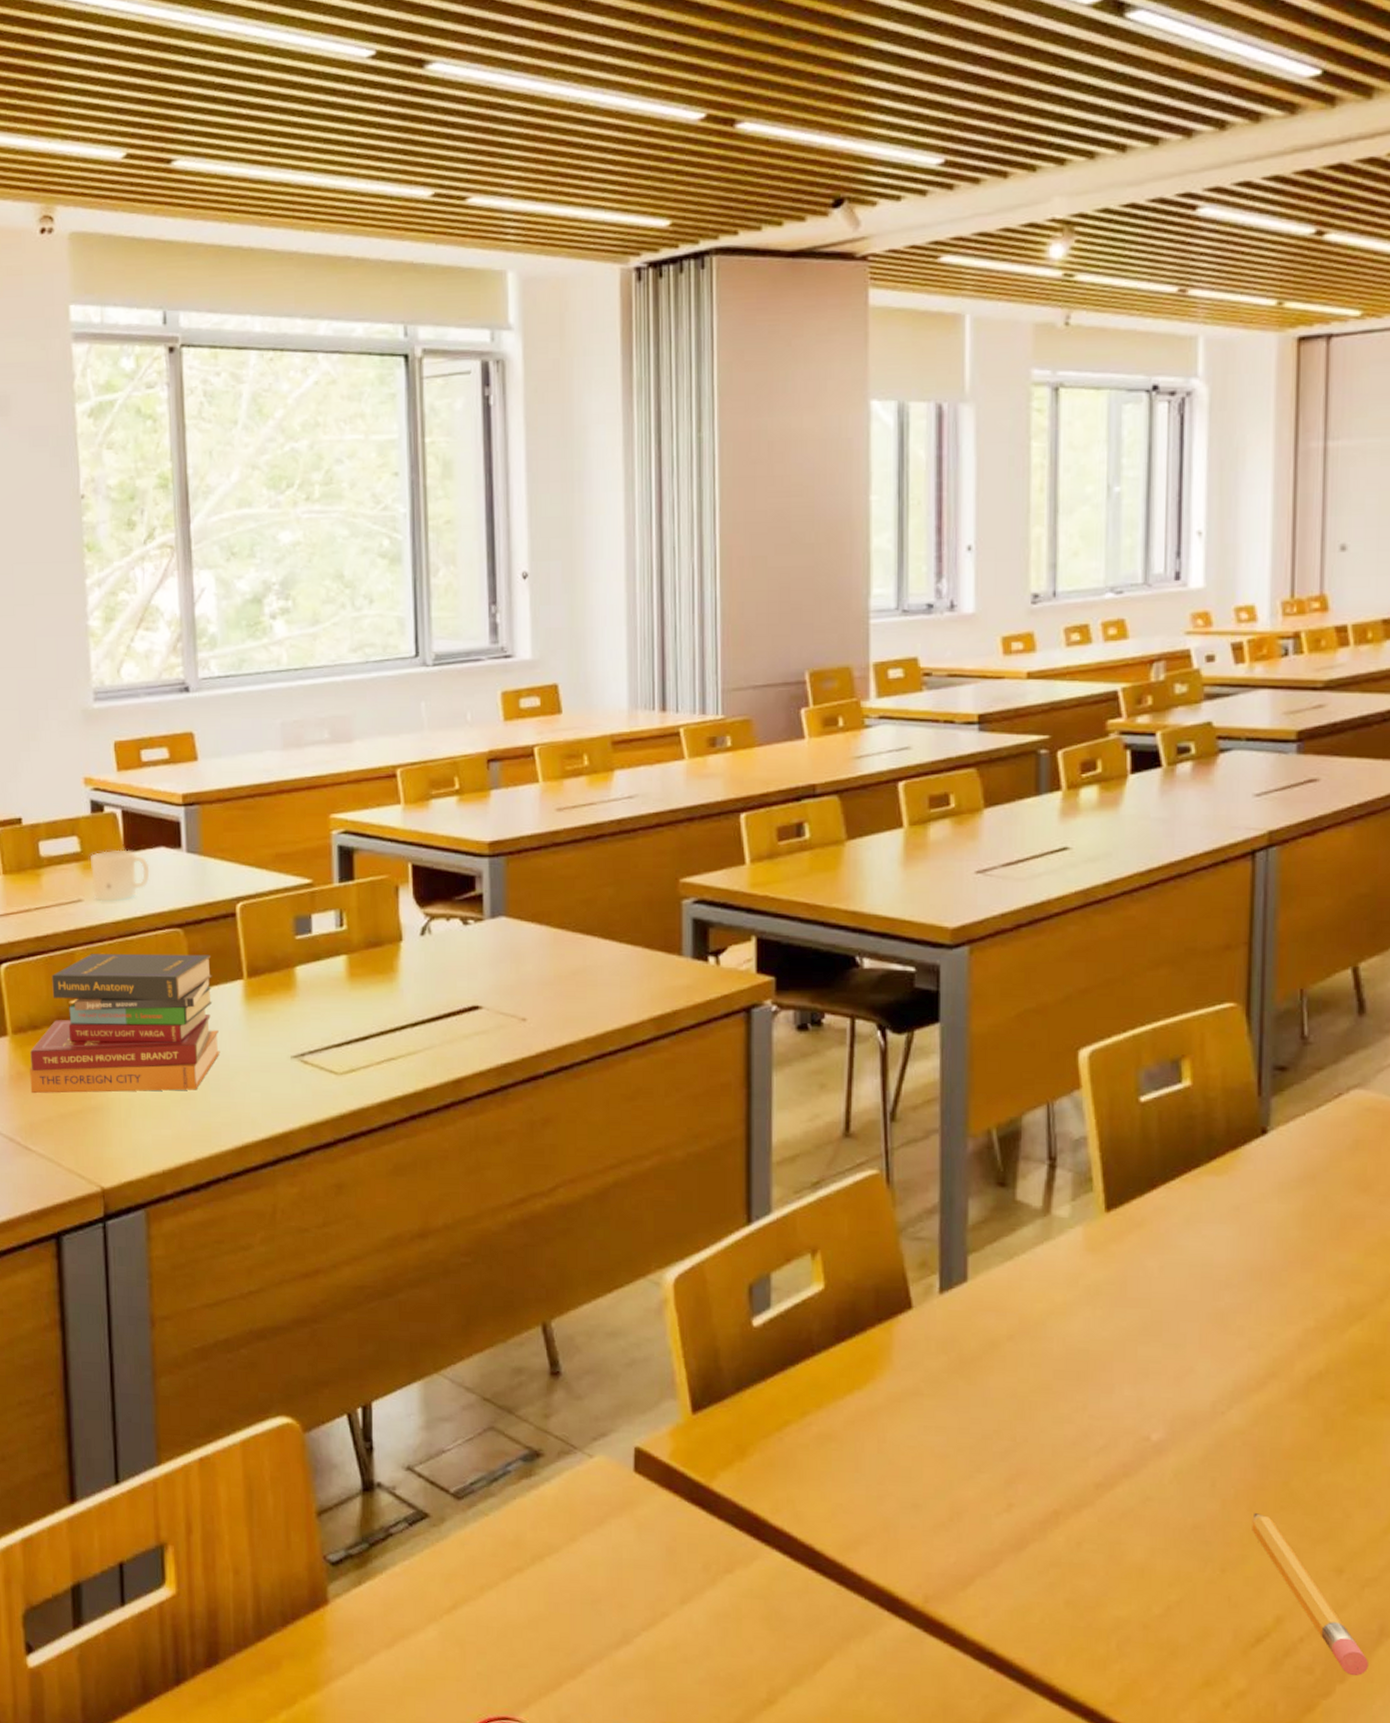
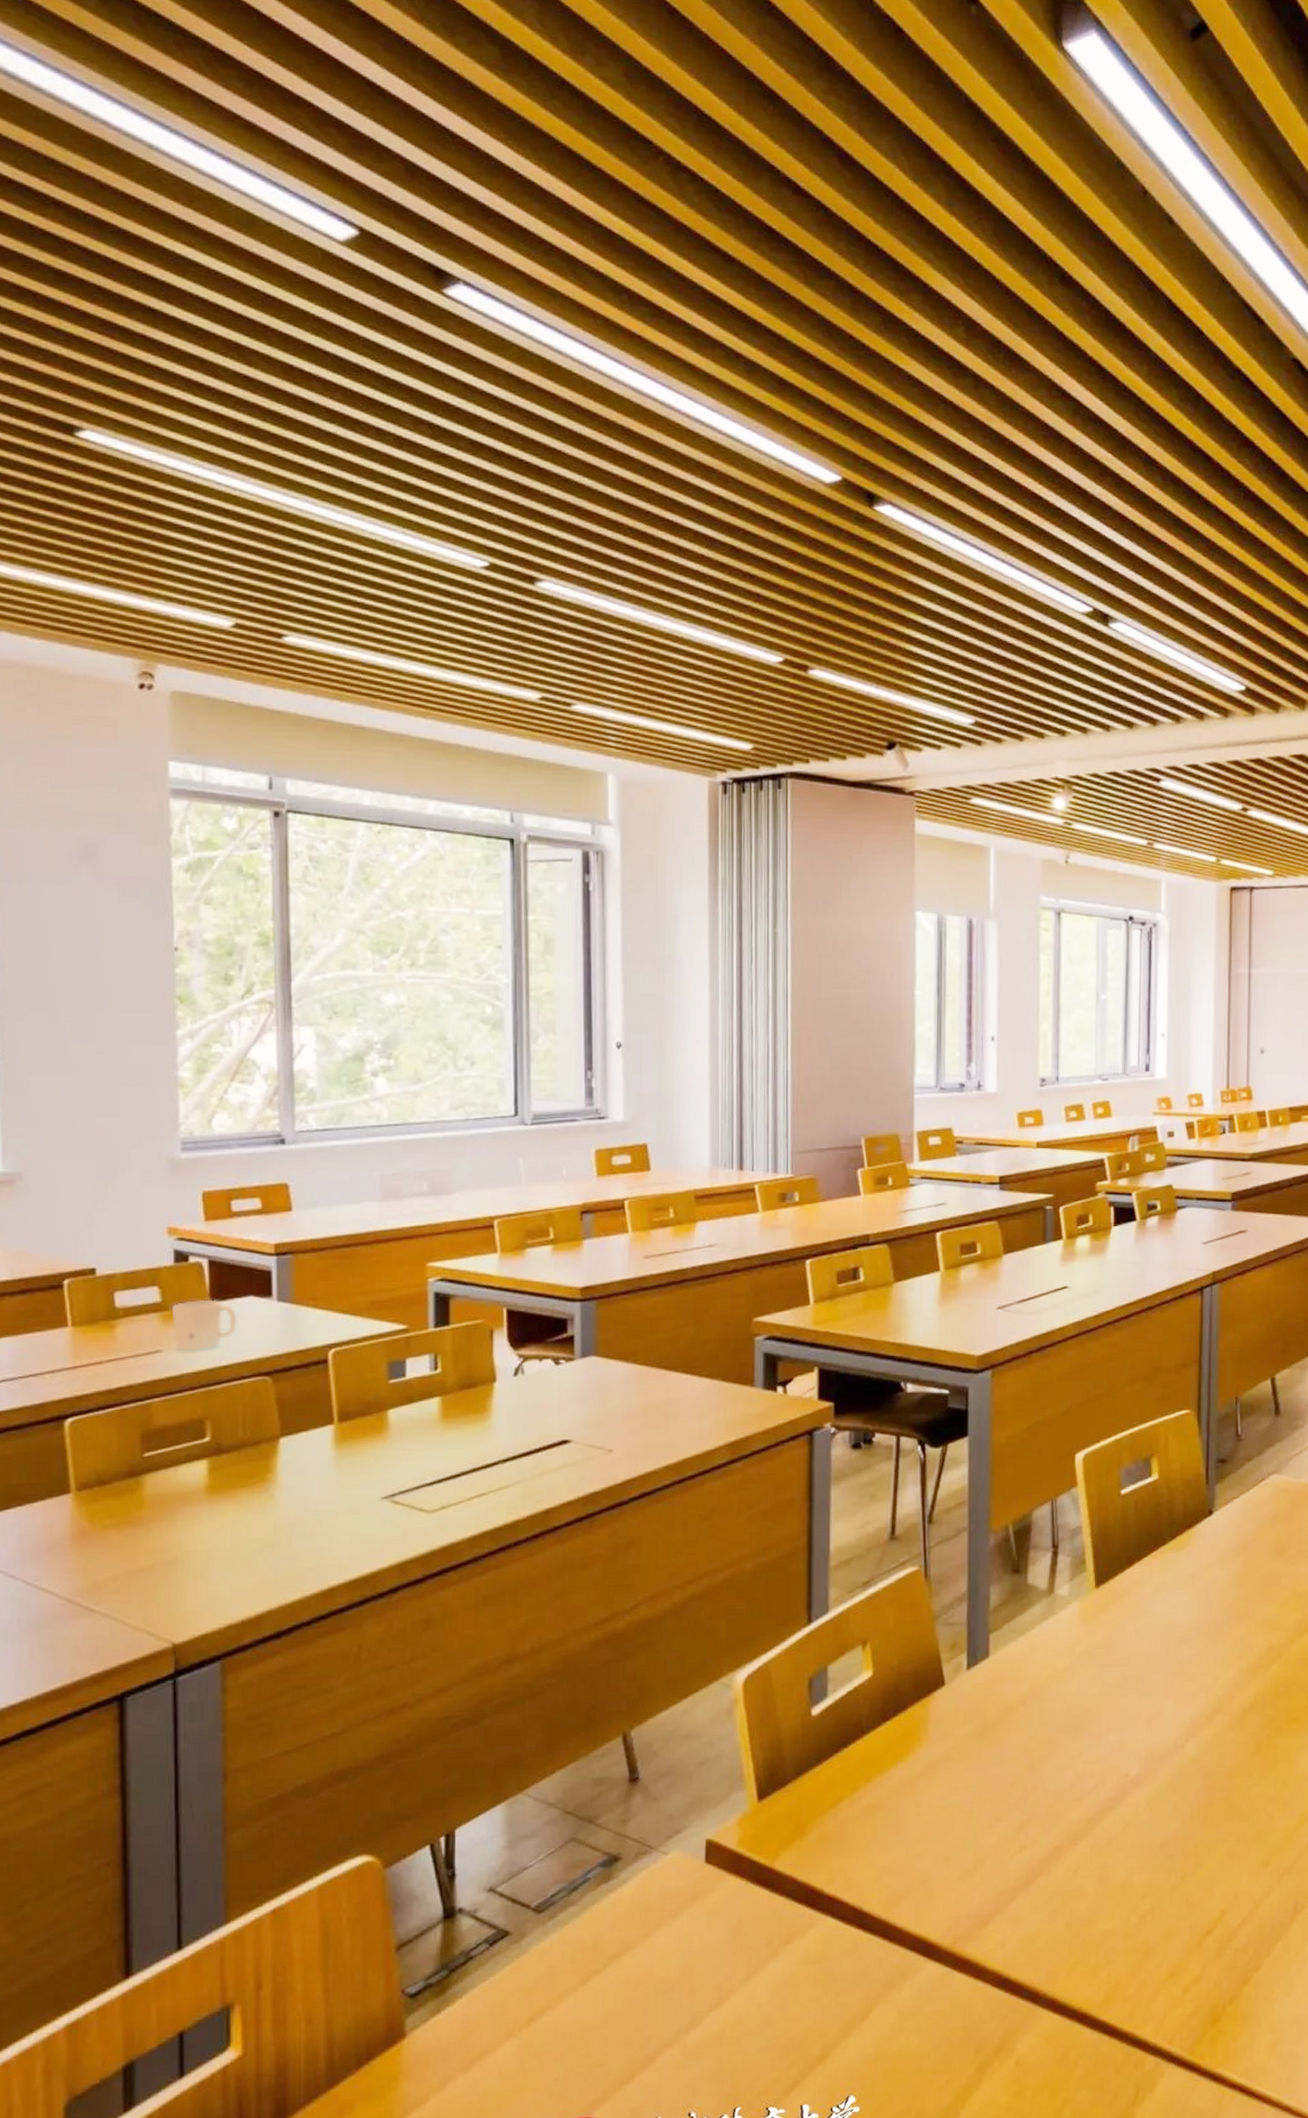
books: present [30,953,220,1093] -> none [95,1401,307,1551]
pencil: present [1252,1513,1368,1675] -> none [1203,1826,1286,1949]

